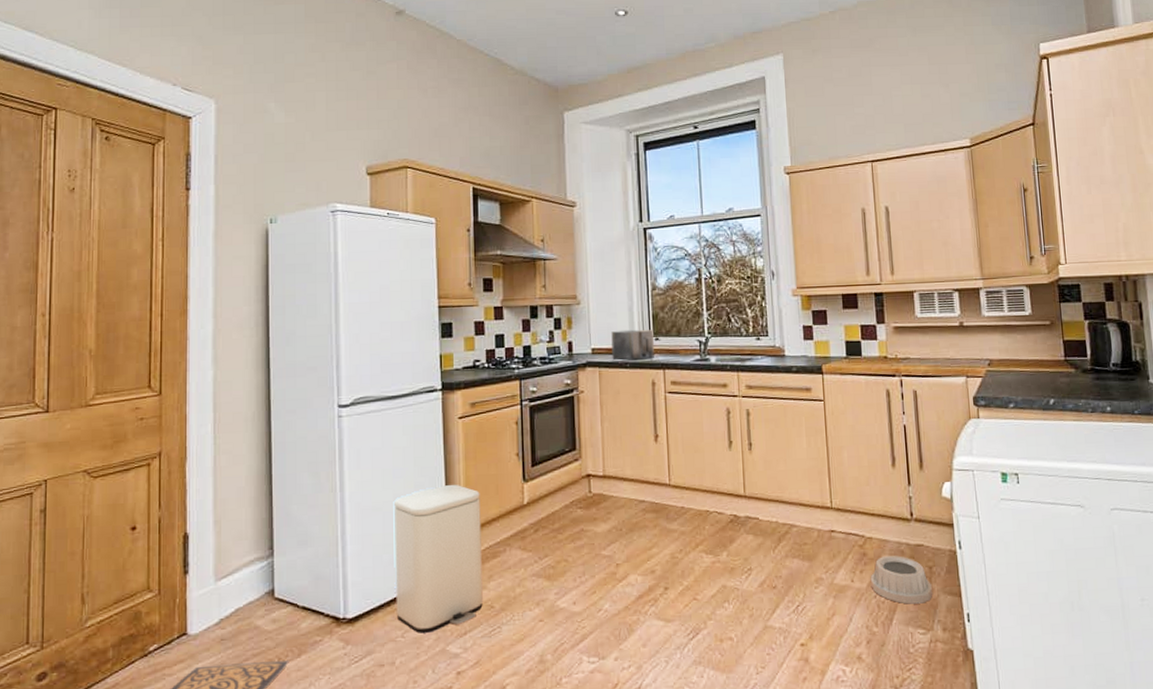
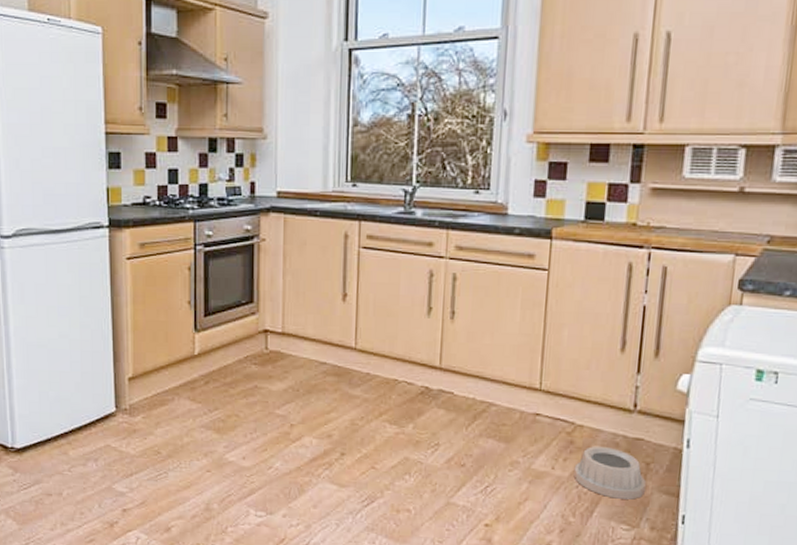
pedal bin: present [394,484,483,633] -> none [60,327,149,470]
toaster: present [611,329,654,361] -> none [300,172,351,209]

